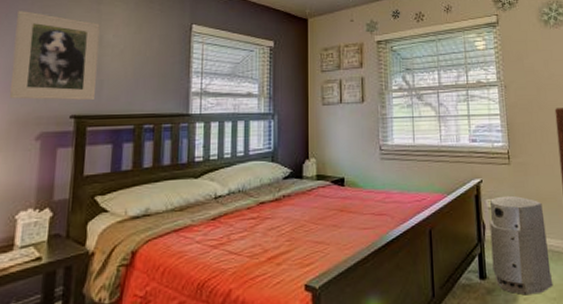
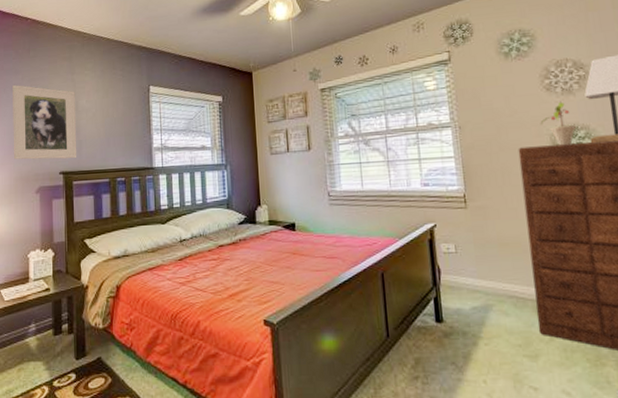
air purifier: present [489,195,554,295] -> none [445,240,518,341]

